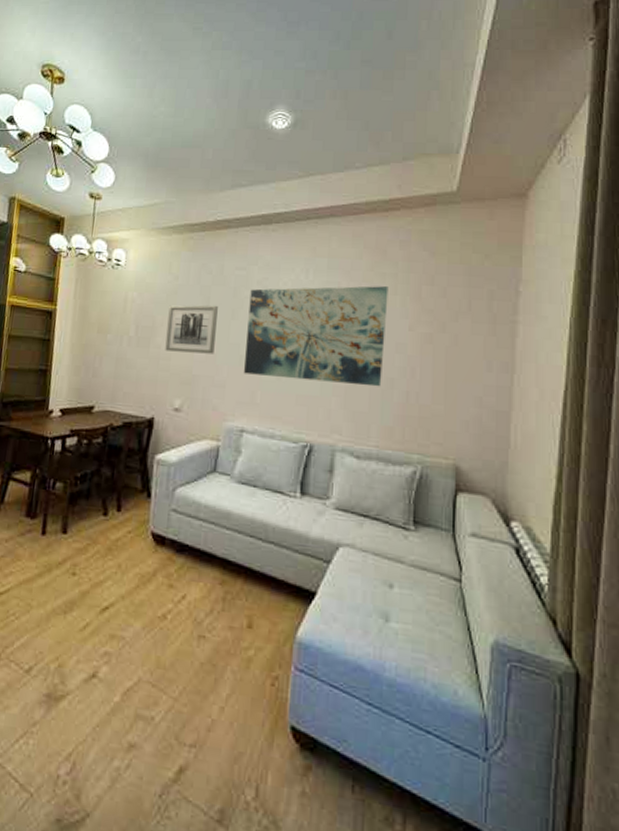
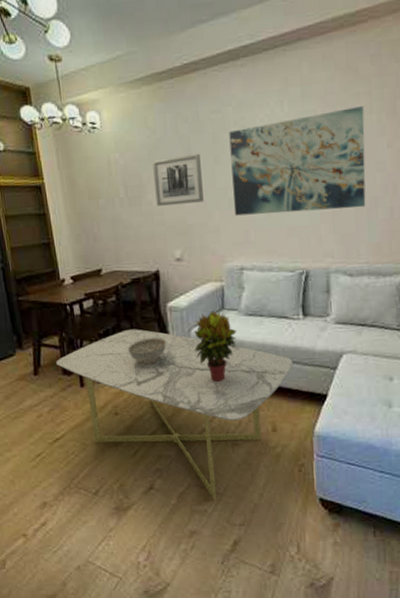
coffee table: none [21,477,282,706] -> present [56,329,293,500]
decorative bowl: none [102,490,147,521] -> present [128,338,167,365]
potted plant: none [175,471,226,555] -> present [194,310,239,382]

